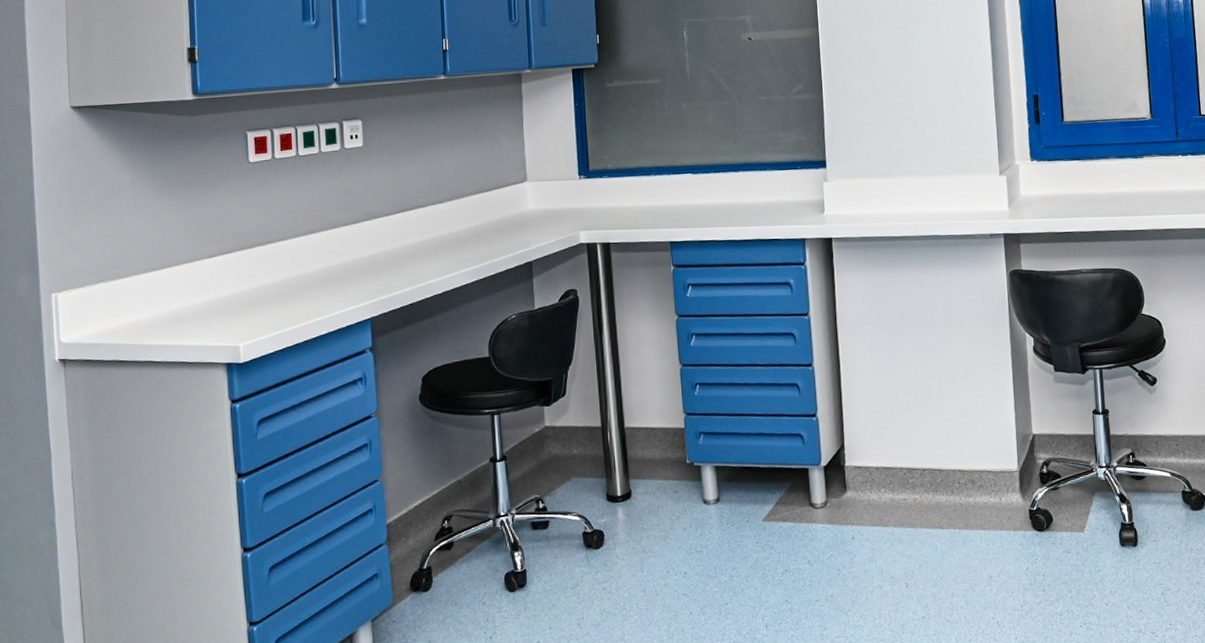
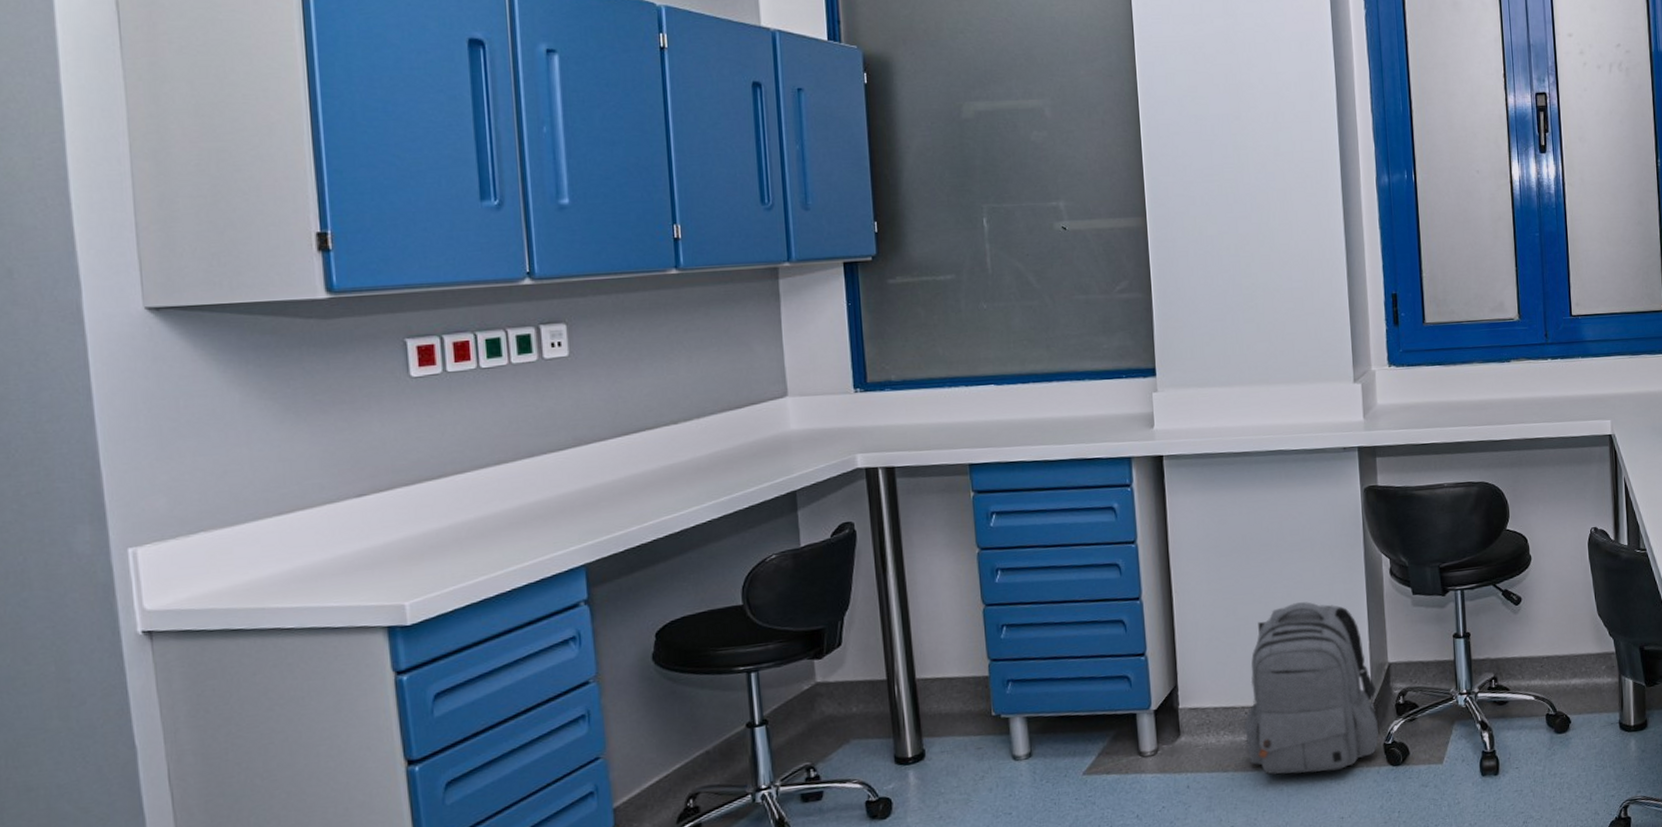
backpack: none [902,374,1025,532] -> present [1244,602,1380,774]

